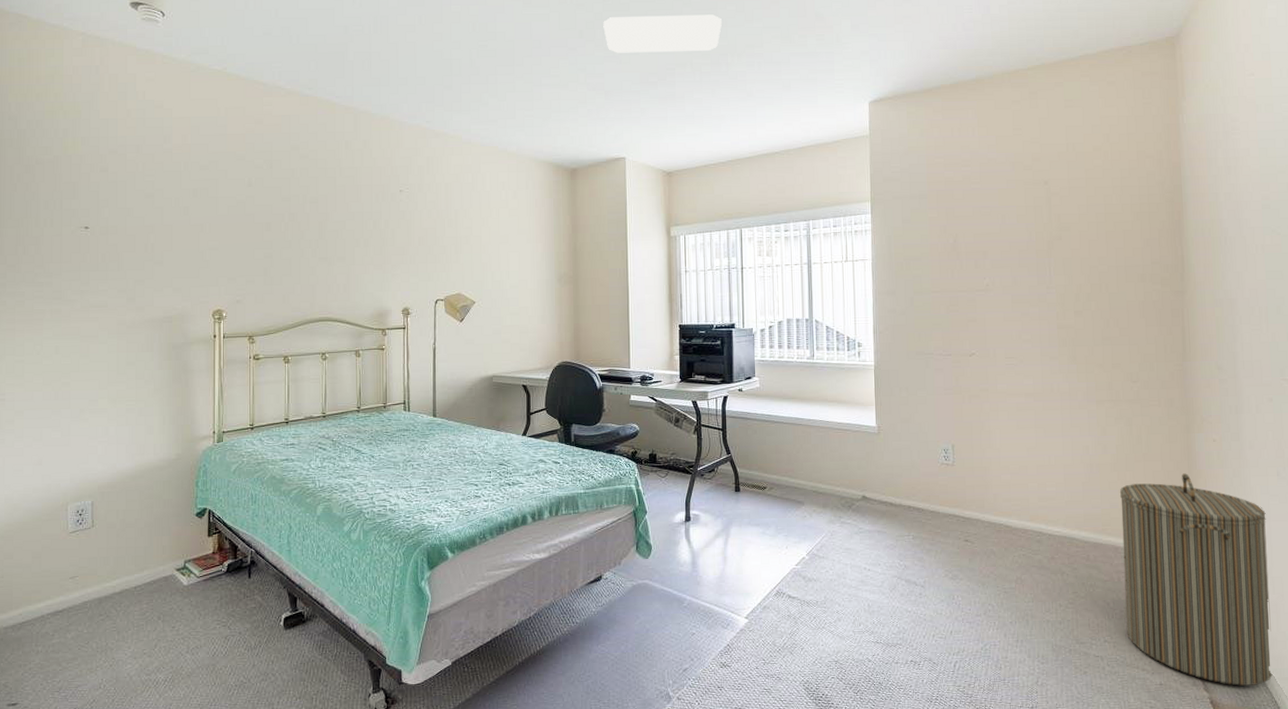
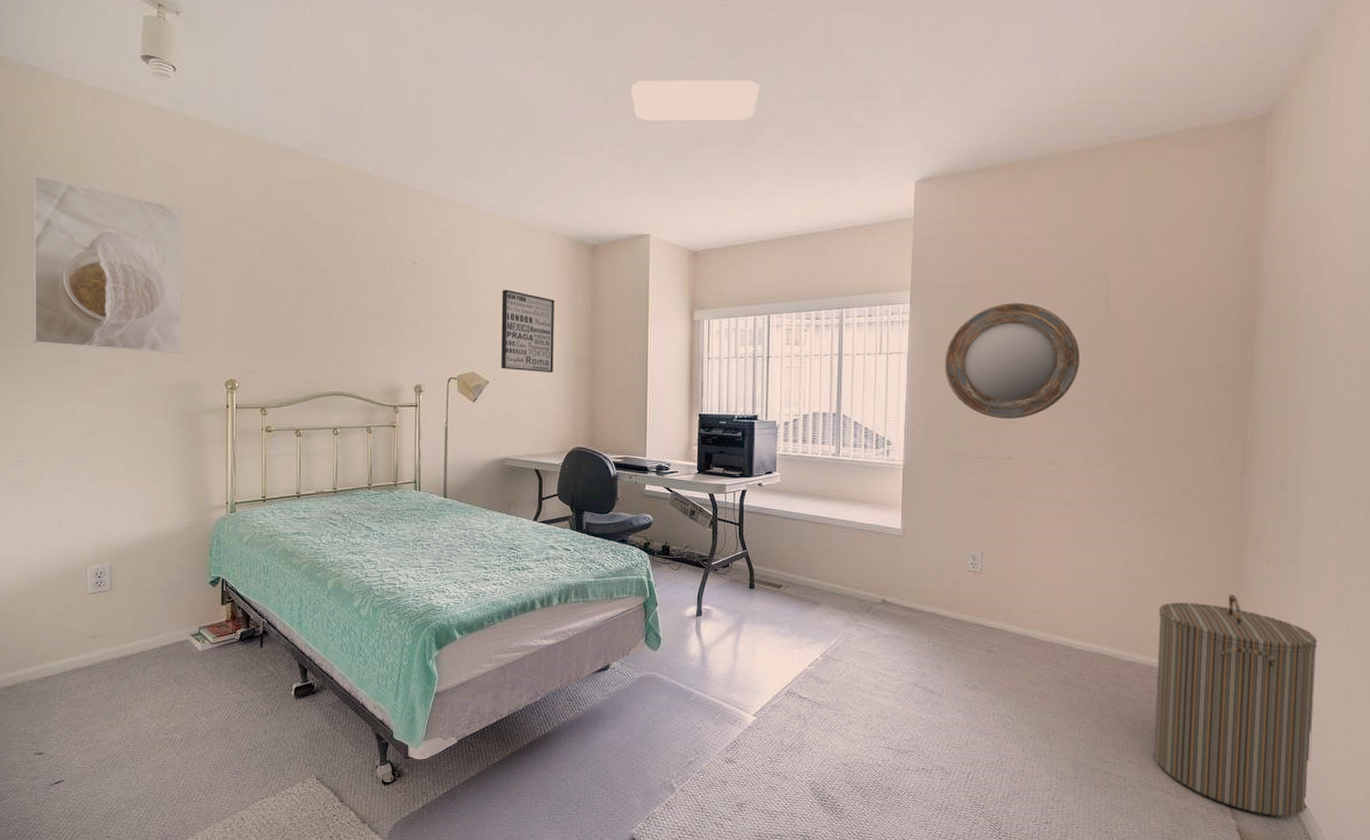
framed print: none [16,117,170,287] -> present [32,174,183,354]
wall art: none [486,213,538,292] -> present [501,289,554,373]
home mirror: none [906,210,1030,318] -> present [944,303,1081,419]

